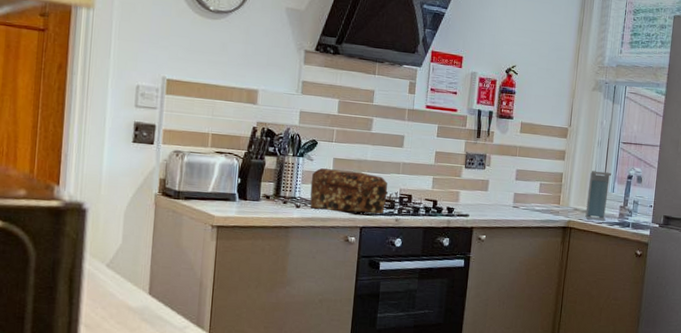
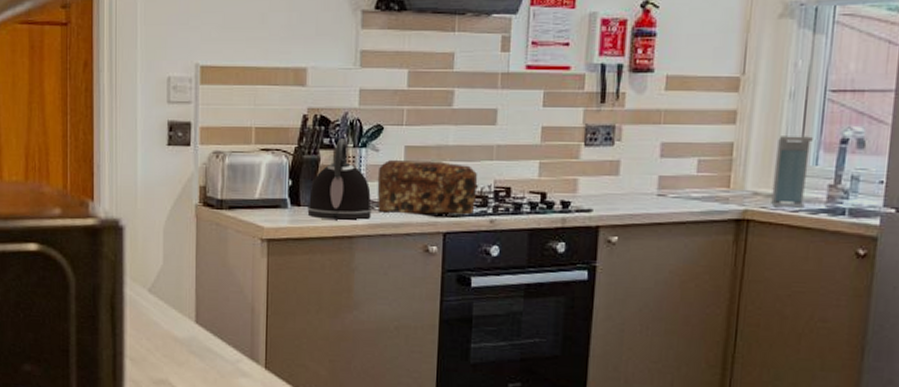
kettle: none [252,148,305,214] -> present [307,138,372,221]

